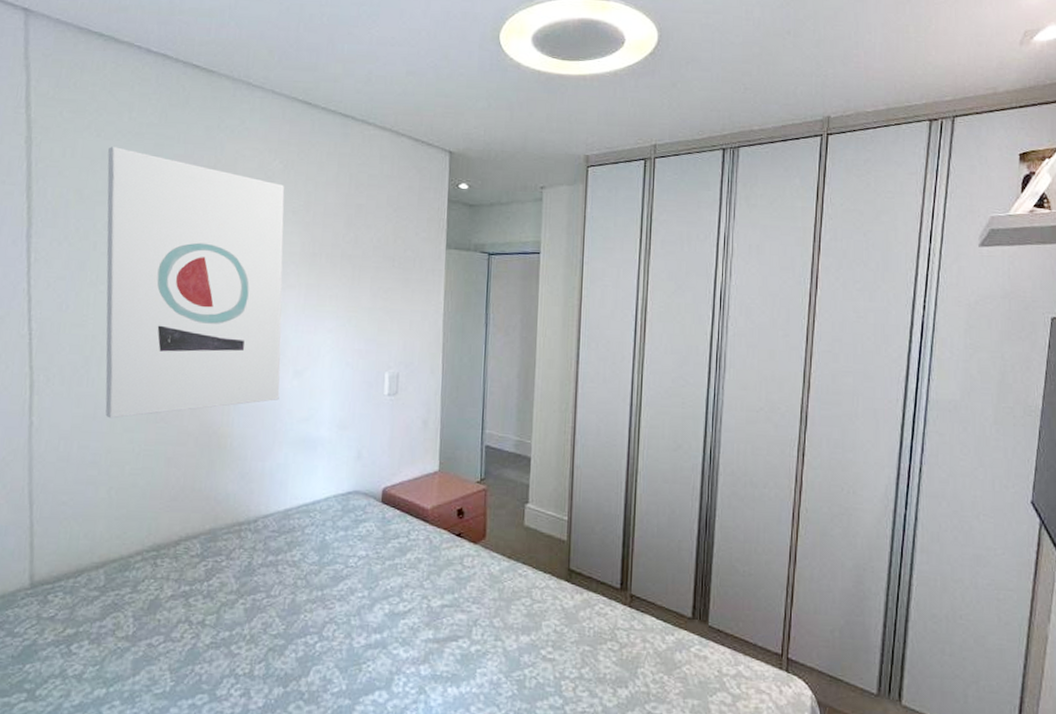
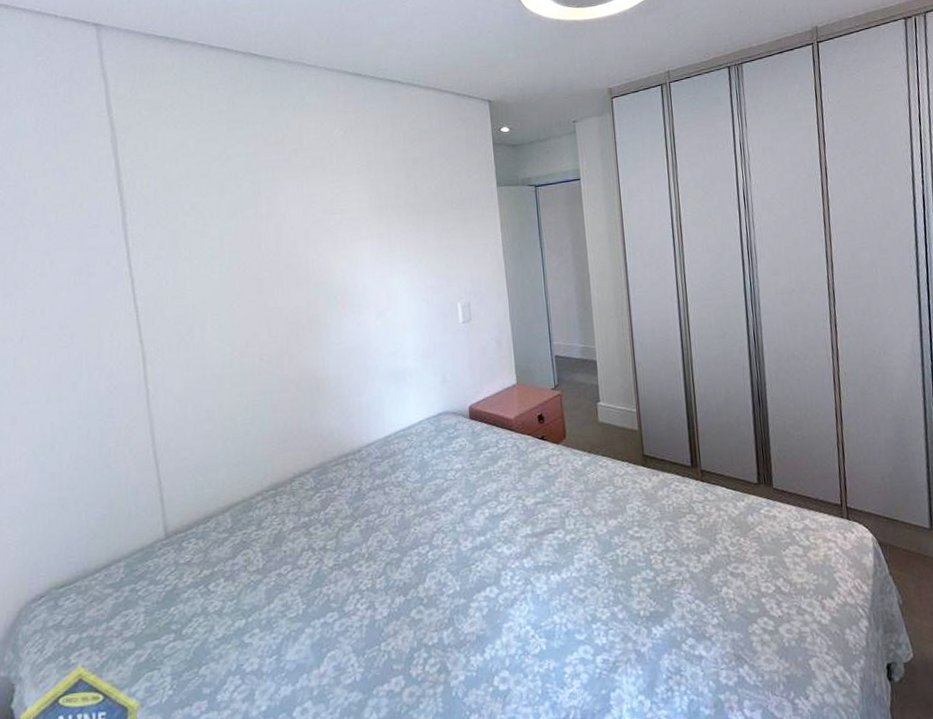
wall art: present [105,147,285,419] -> none [186,135,367,377]

